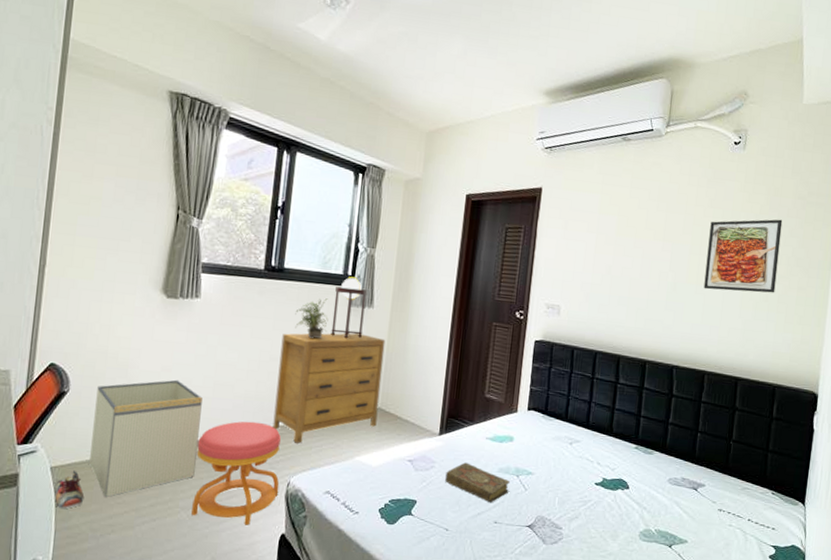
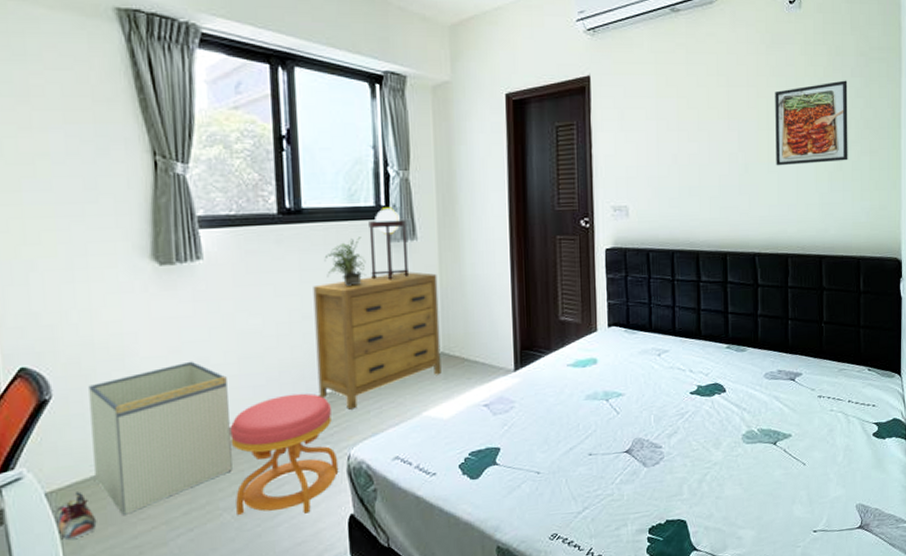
book: present [445,462,510,503] -> none [528,395,601,435]

